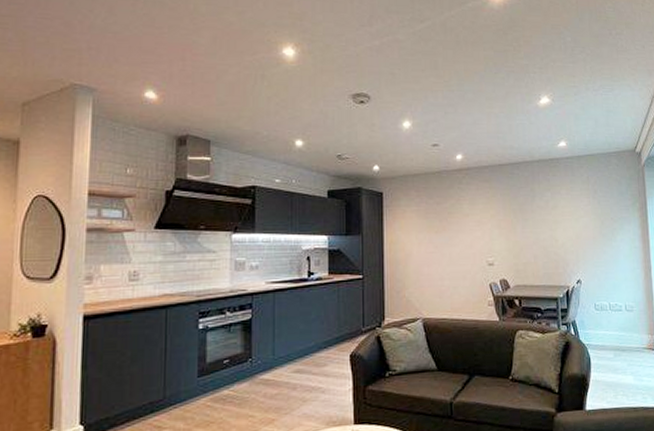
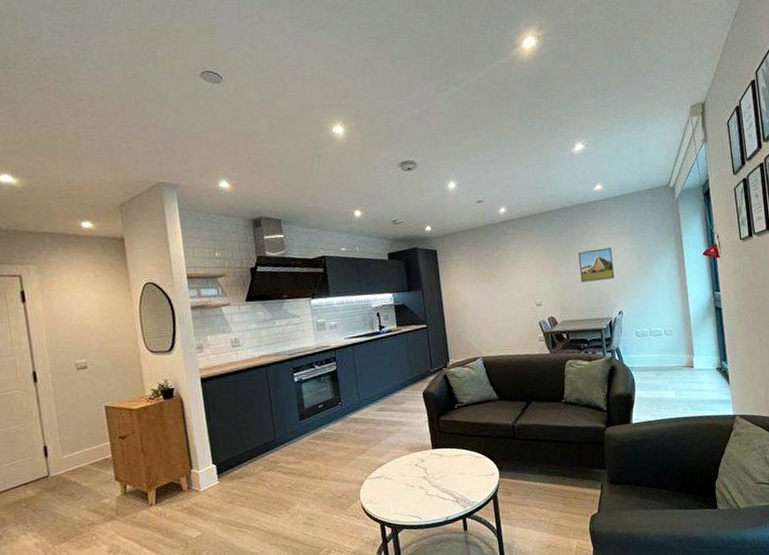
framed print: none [536,209,575,244] -> present [578,247,615,283]

